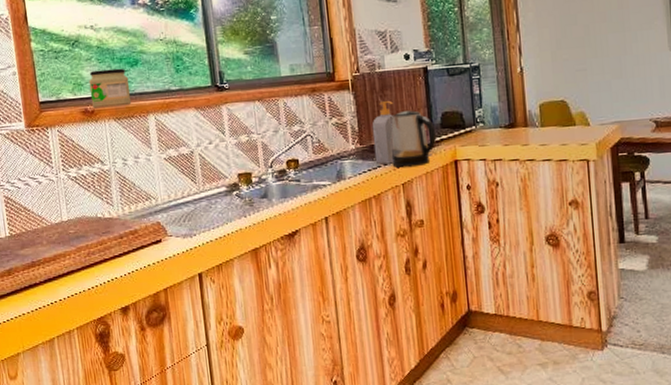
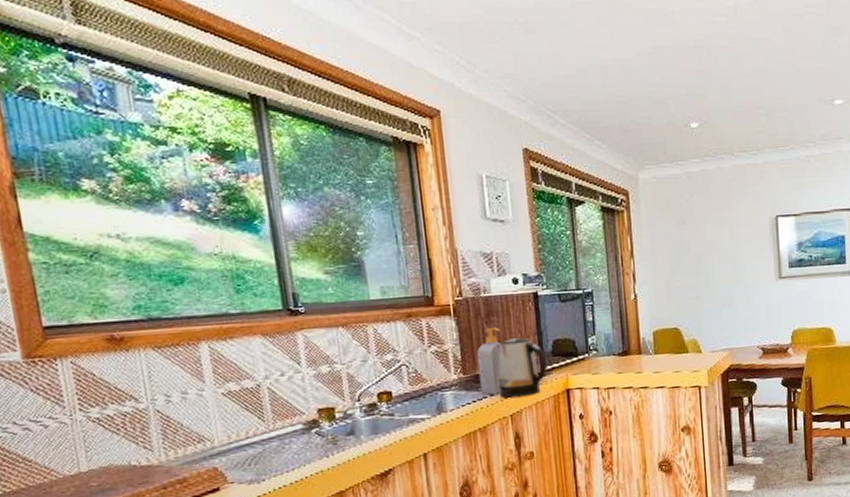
jar: present [88,68,132,109] -> none [115,287,177,335]

